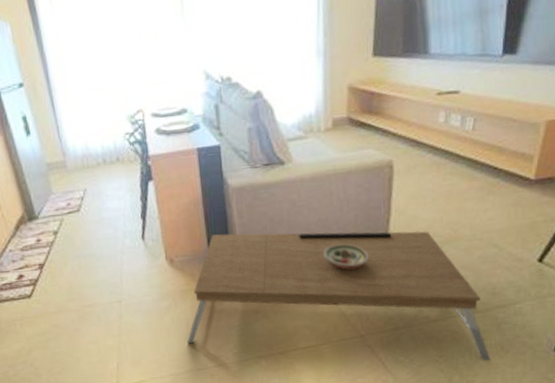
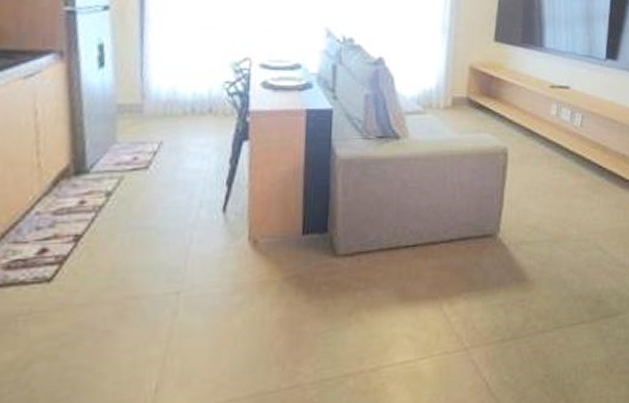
coffee table: present [187,231,491,361] -> none [258,213,596,382]
decorative bowl: present [324,244,368,270] -> none [433,235,478,266]

